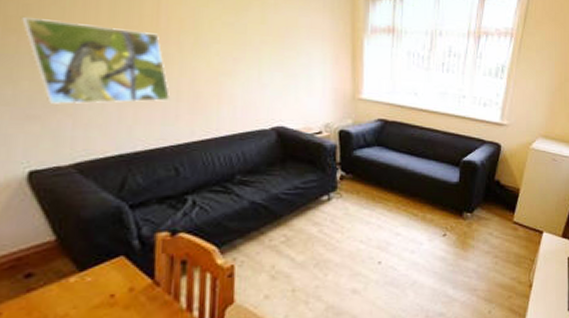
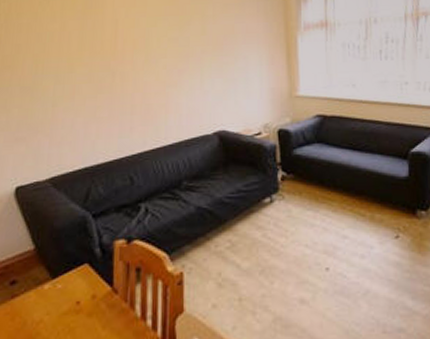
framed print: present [22,17,170,104] -> none [14,55,125,126]

